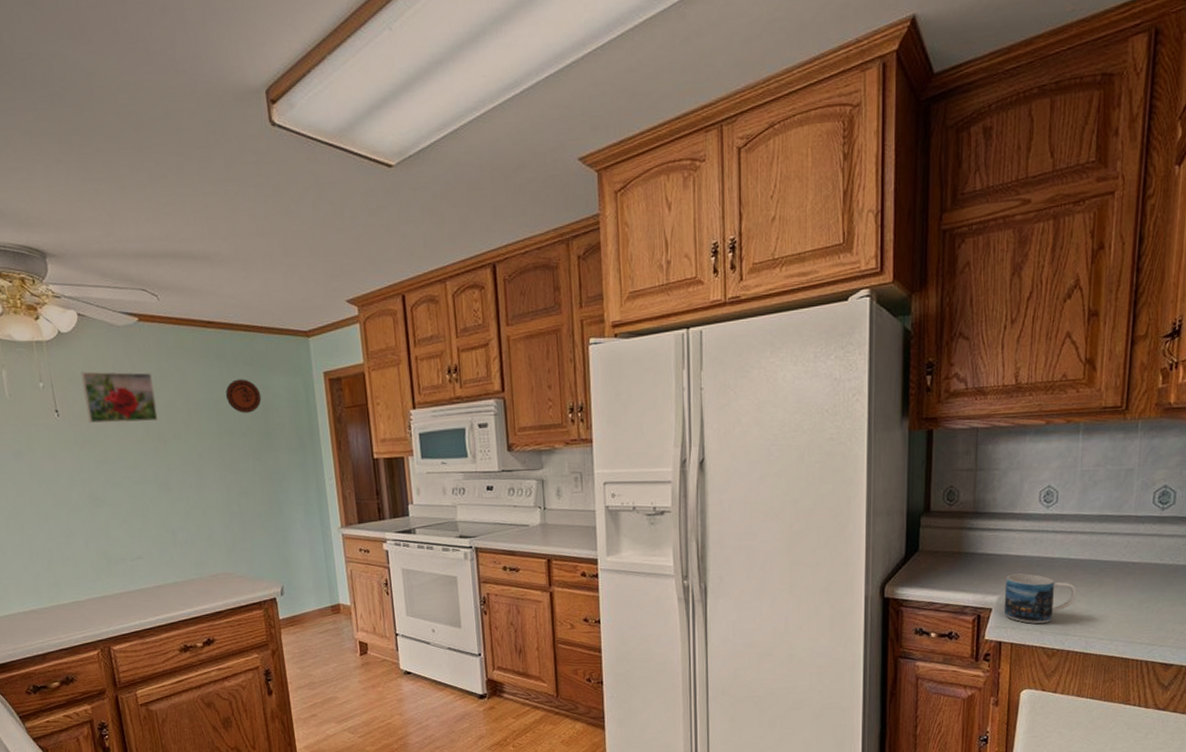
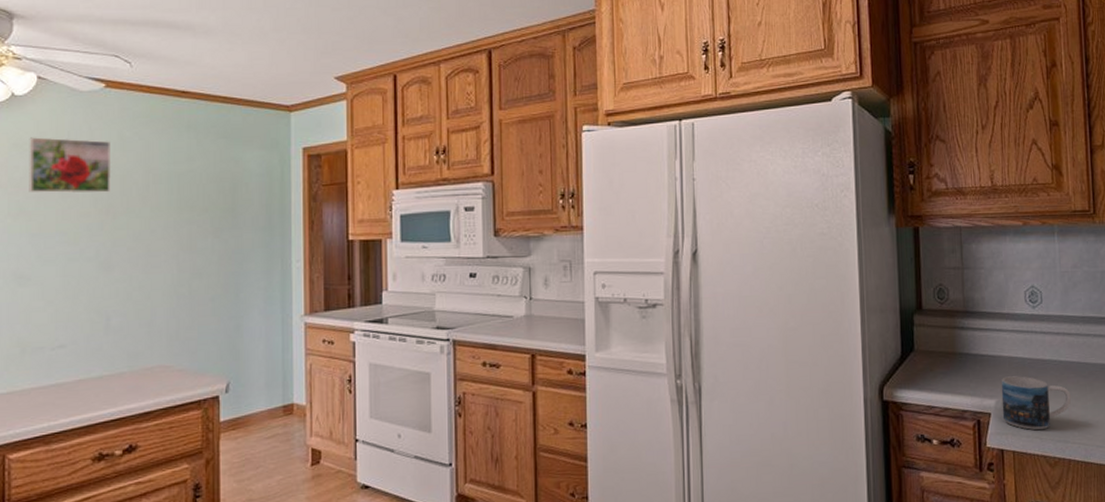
decorative plate: present [225,379,262,413] -> none [192,151,231,187]

